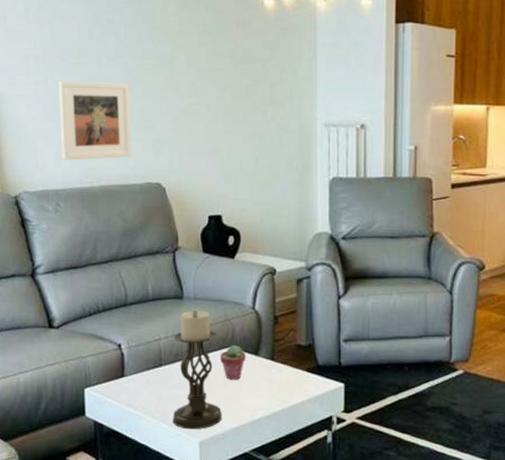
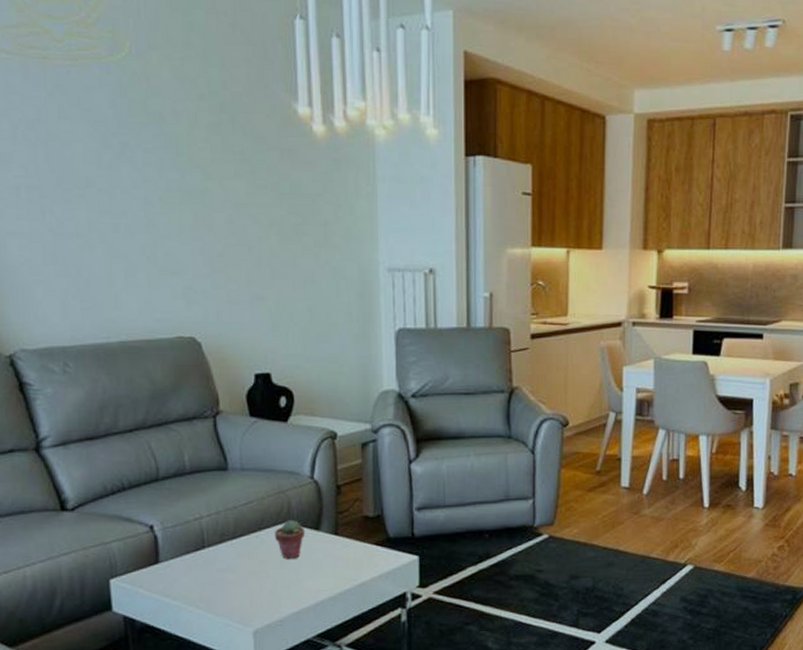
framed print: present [59,81,131,160] -> none [60,216,157,312]
candle holder: present [173,309,223,430] -> none [218,482,280,618]

